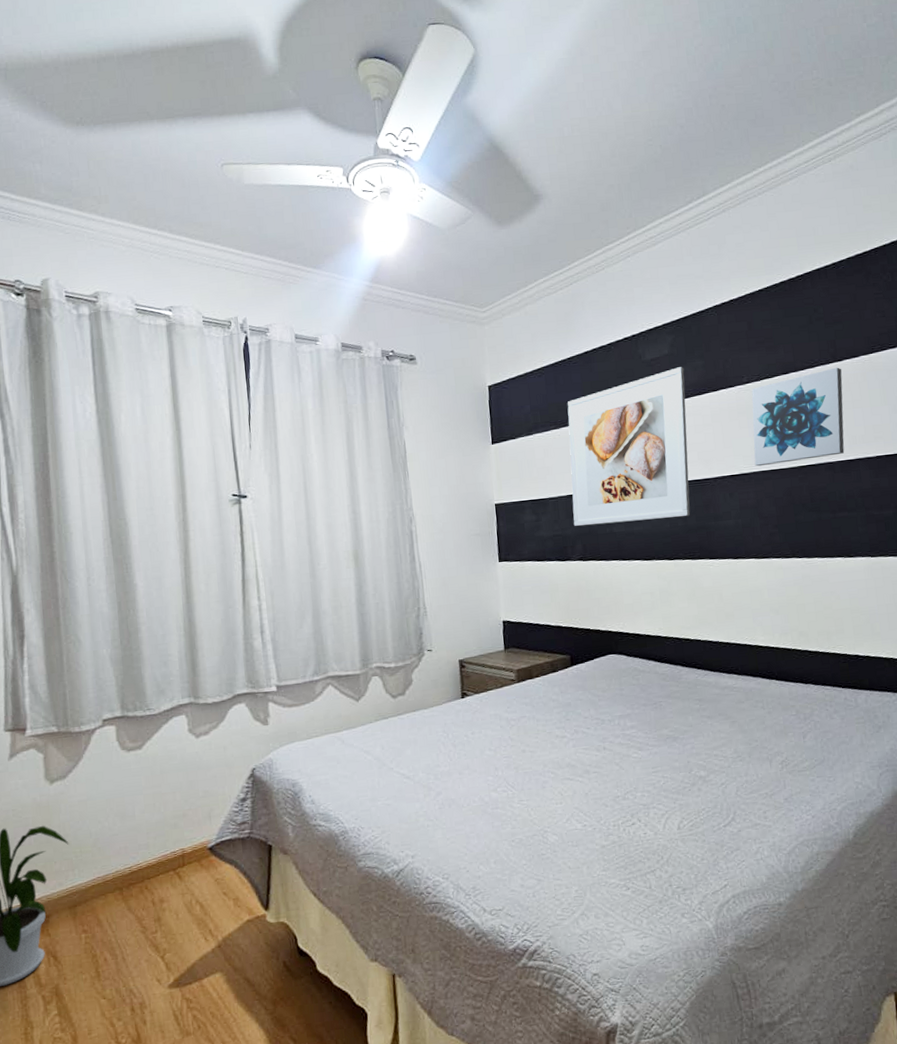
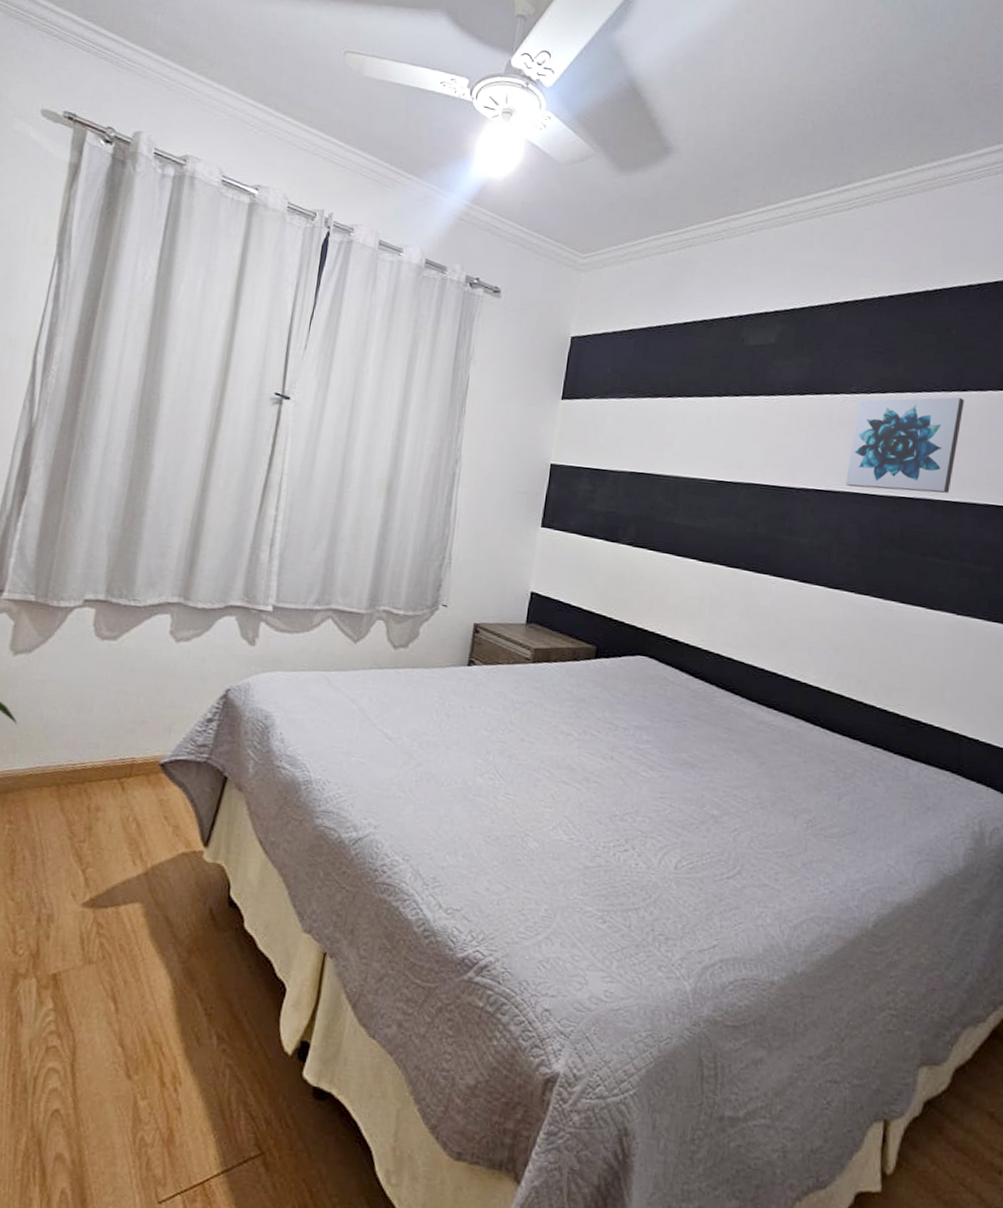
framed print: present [567,367,691,527] -> none [631,360,789,524]

